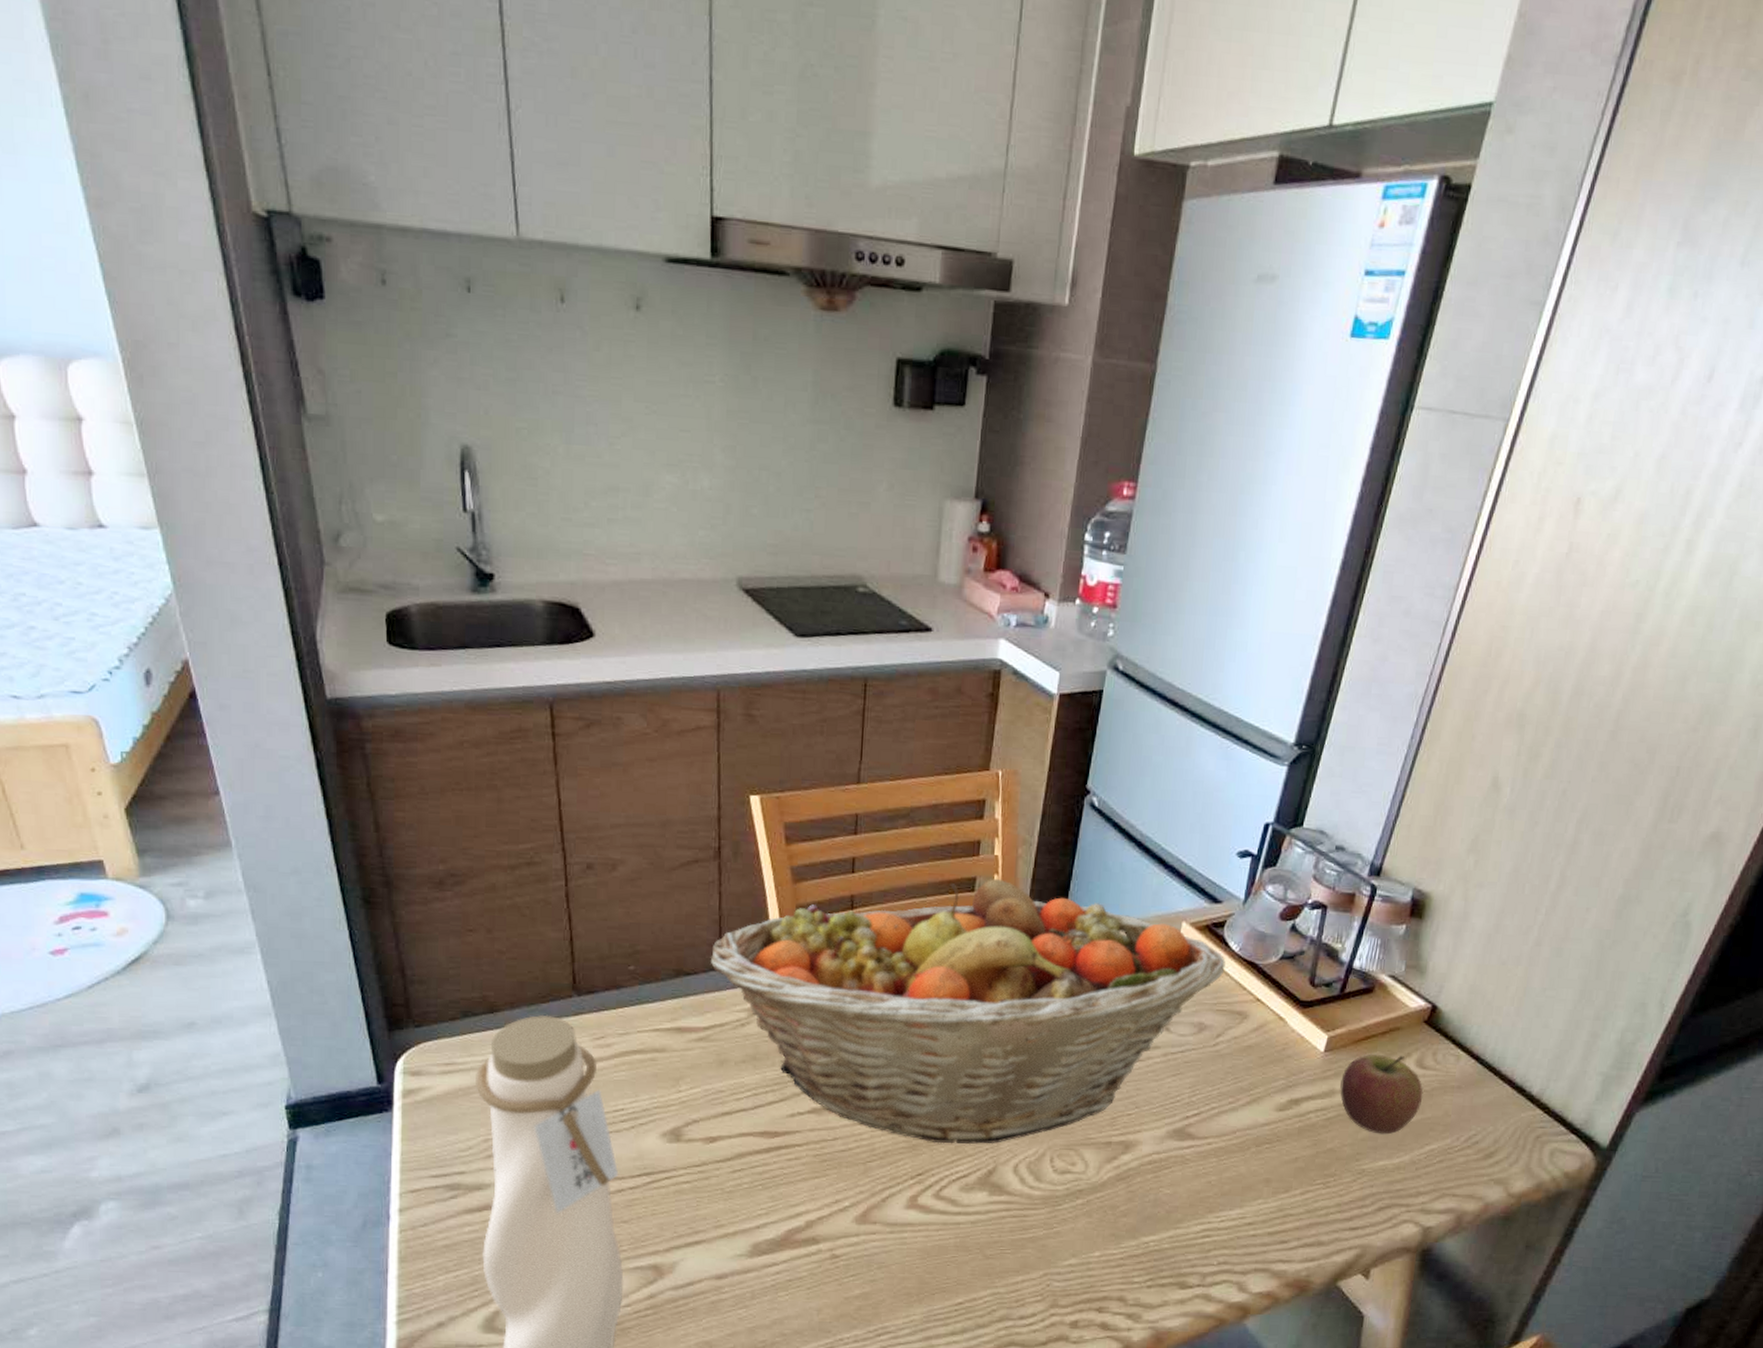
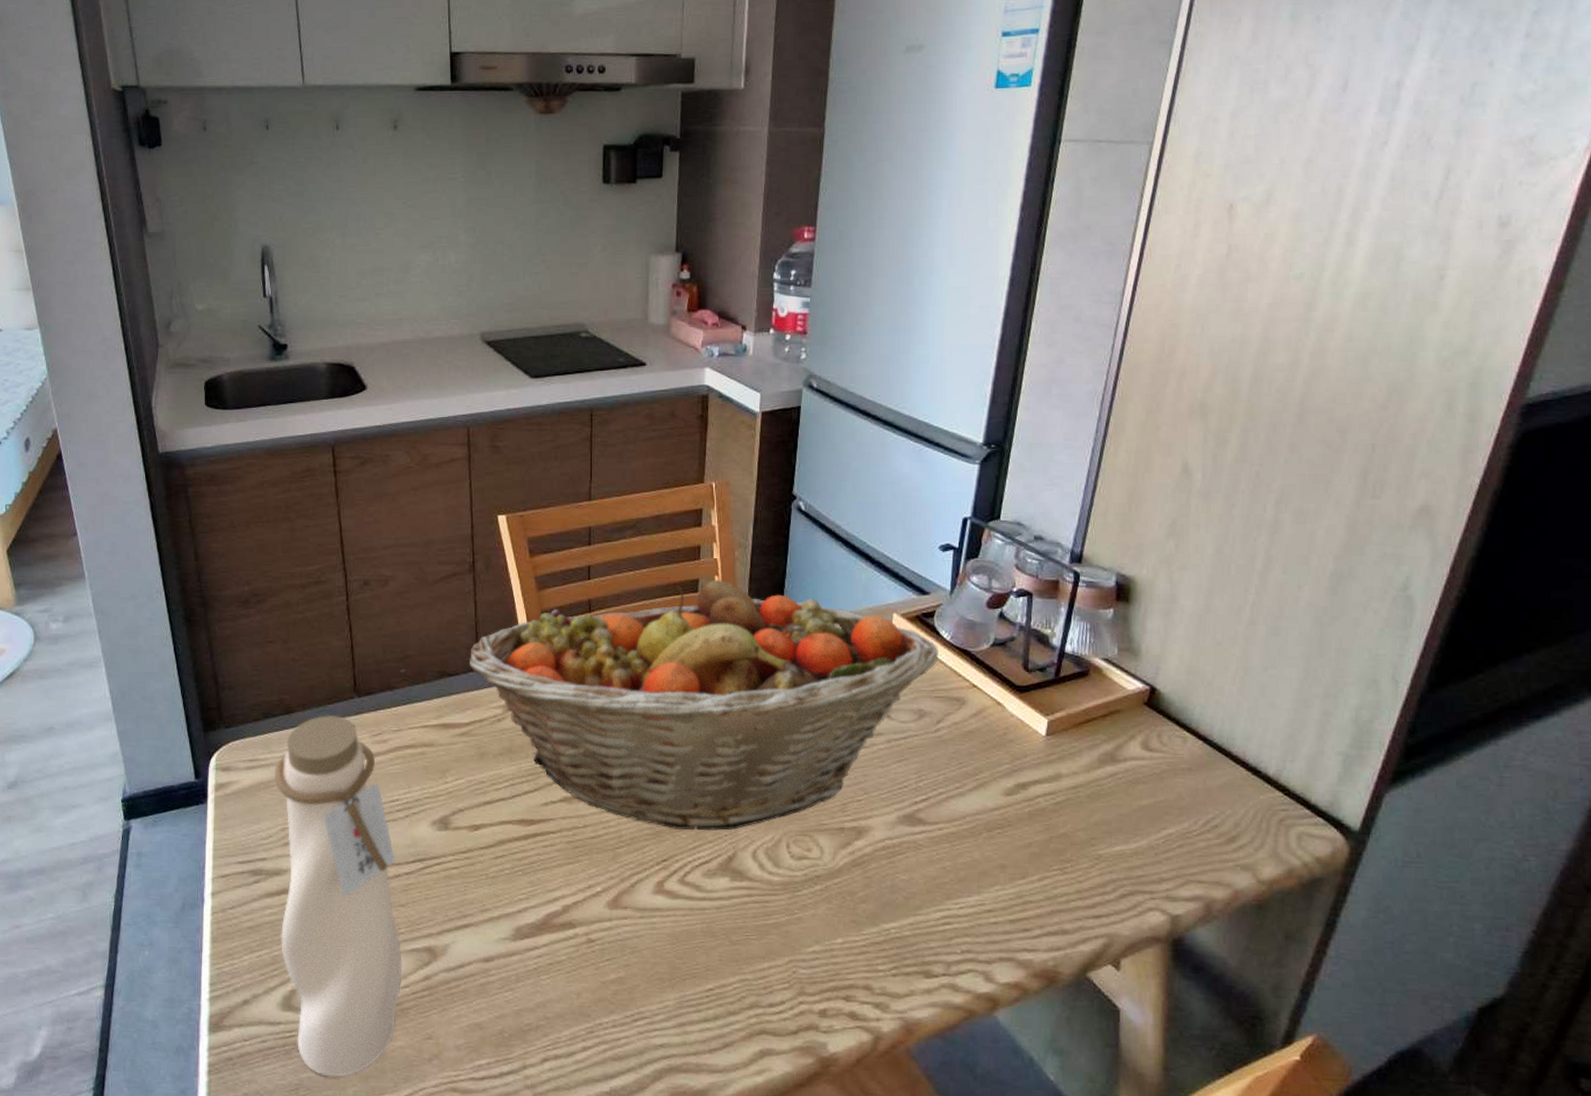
apple: present [1340,1054,1424,1135] -> none [1066,737,1153,819]

